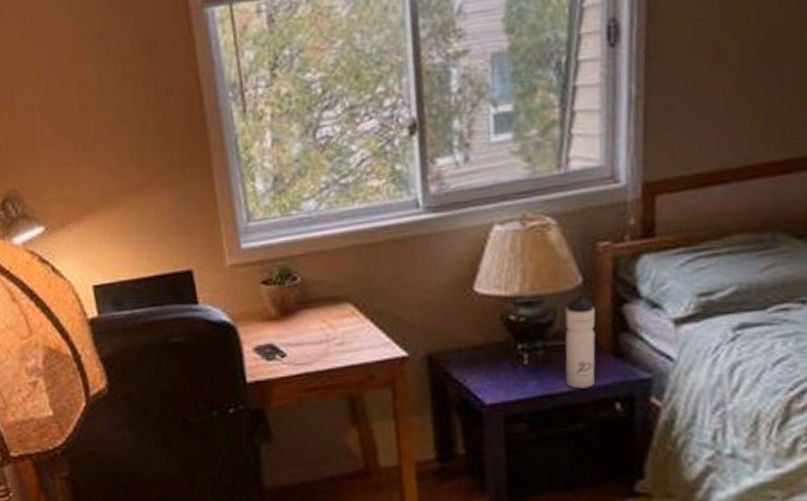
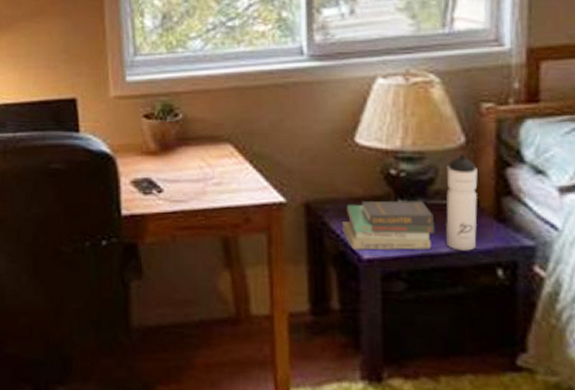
books: none [463,344,555,397] -> present [341,200,436,250]

